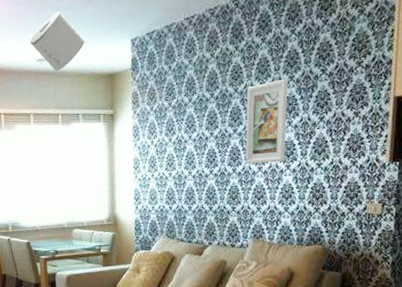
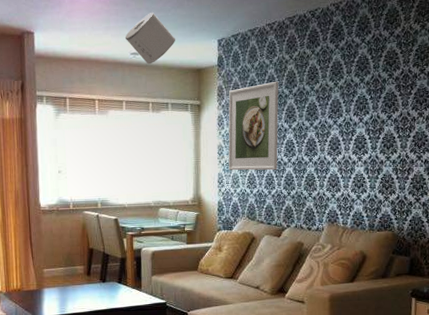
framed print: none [144,83,199,186] -> present [228,81,279,171]
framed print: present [245,78,288,164] -> none [321,80,359,155]

